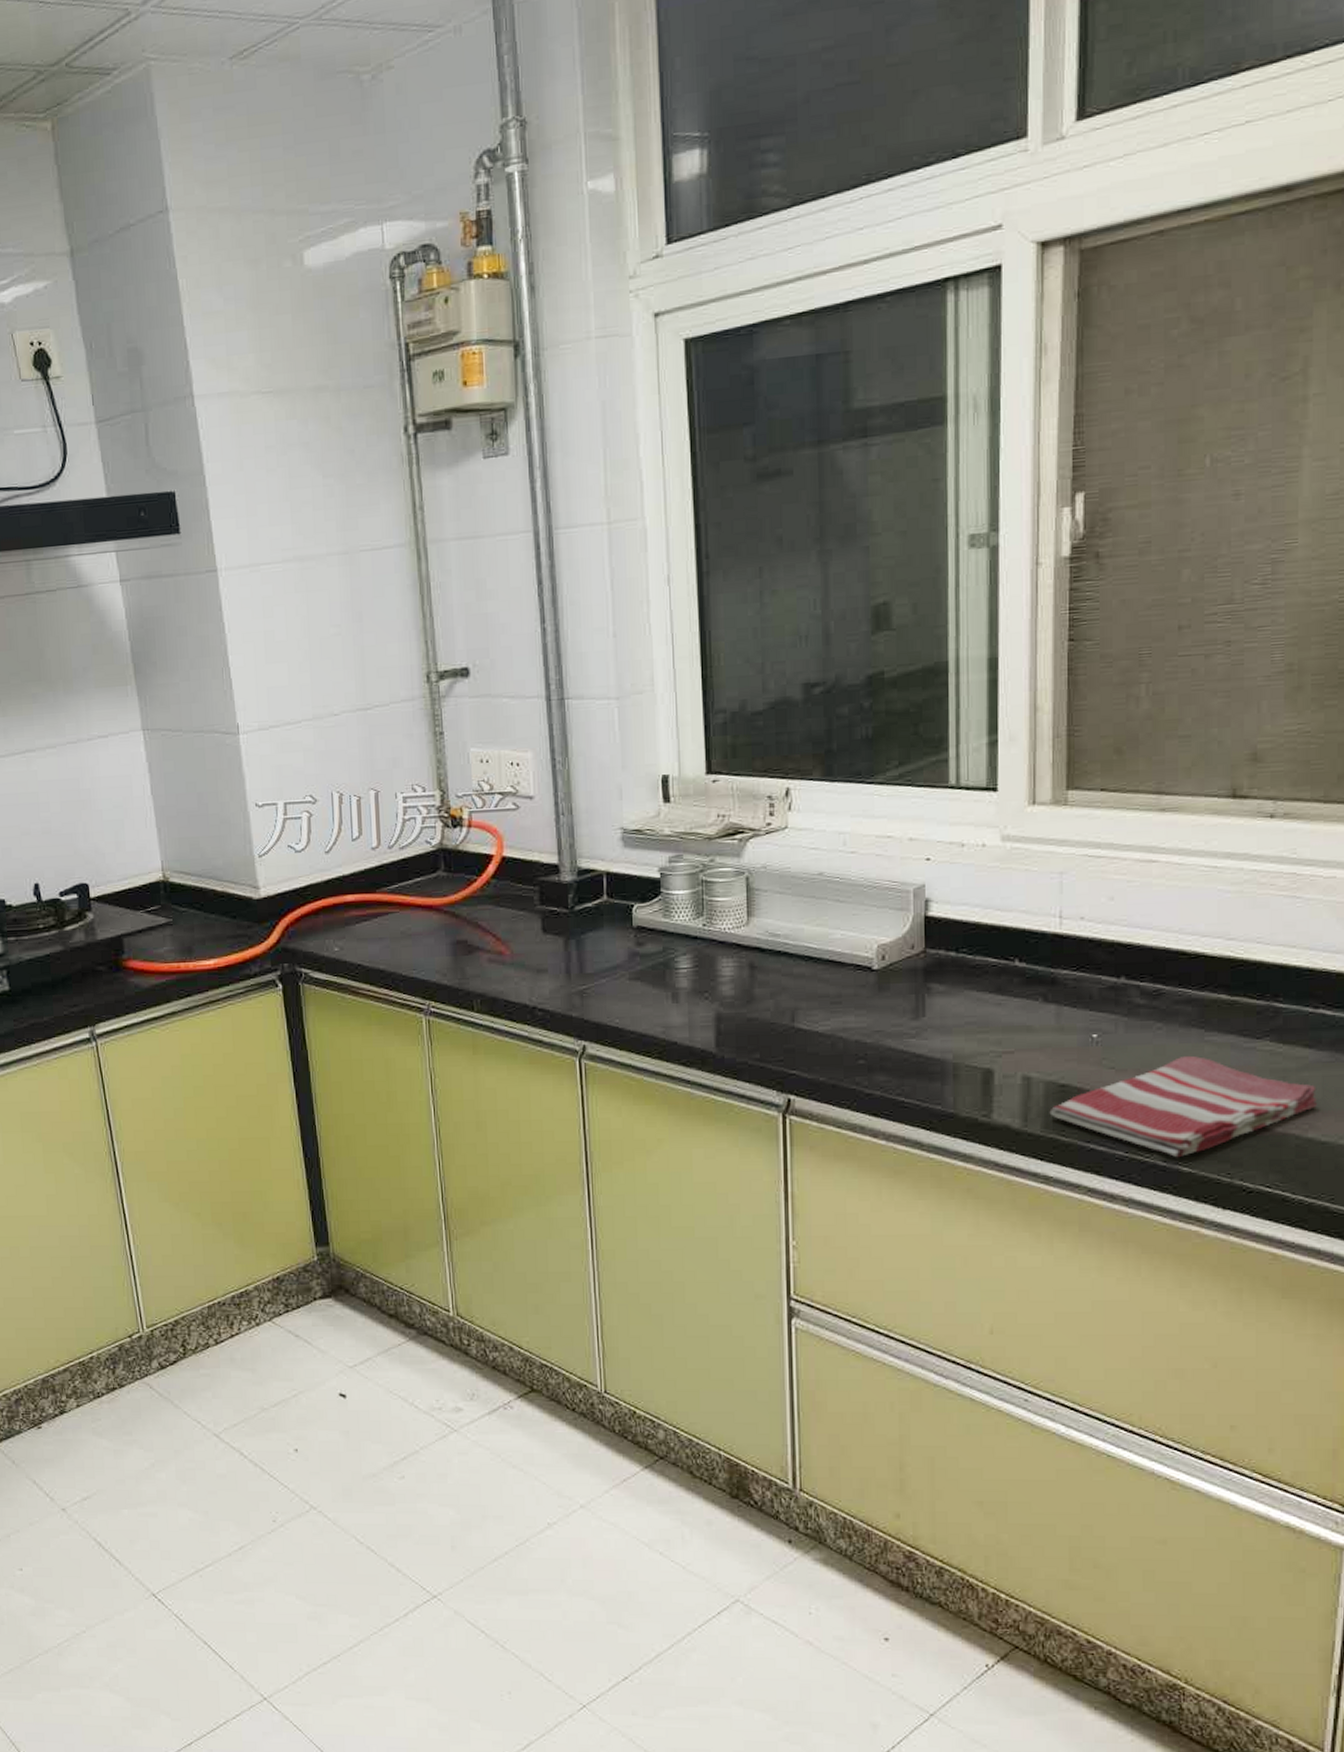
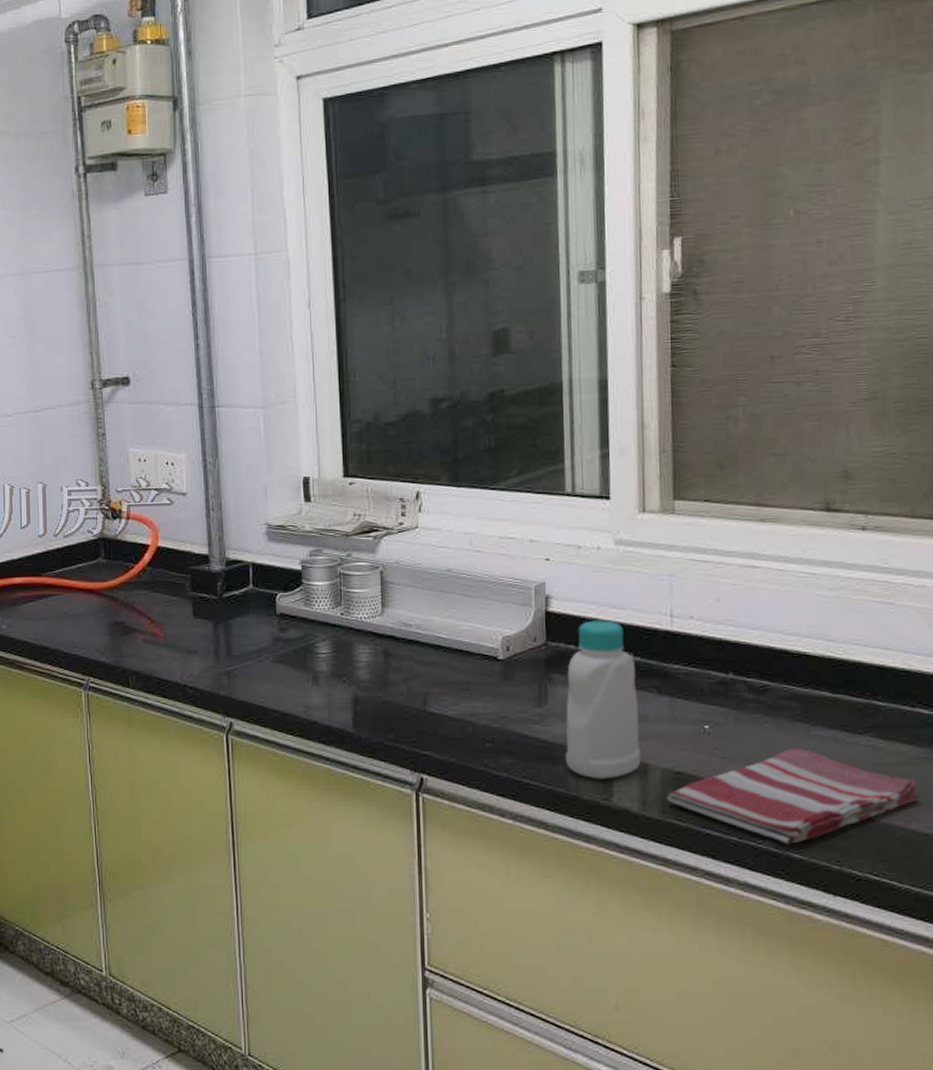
bottle: none [942,924,1024,1095] -> present [564,620,641,779]

